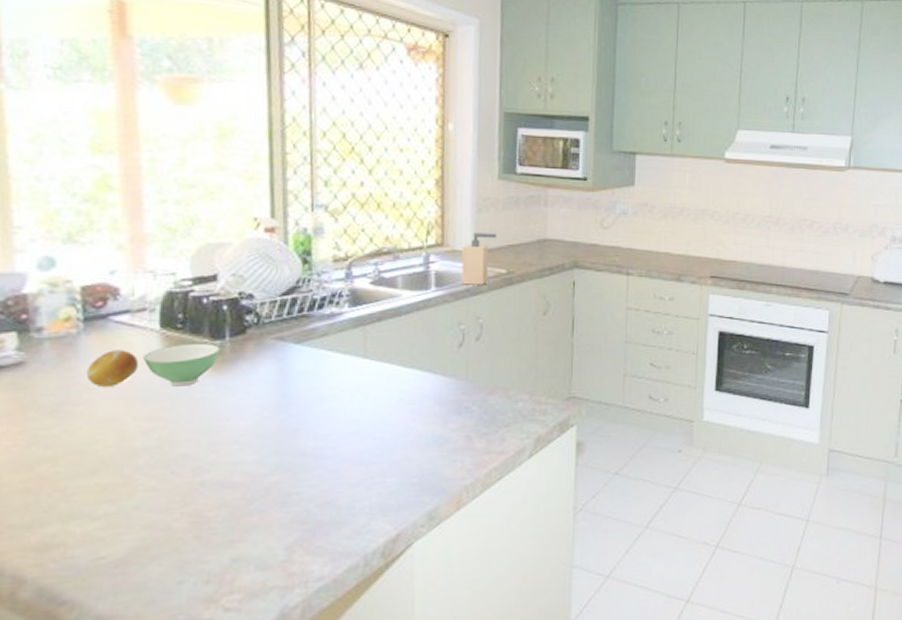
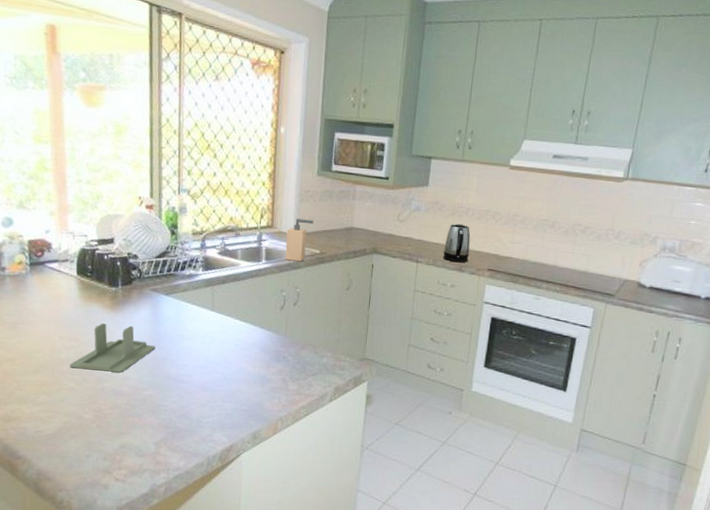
fruit: present [85,350,139,388] -> none [31,288,64,314]
bowl: present [143,343,221,387] -> none [66,287,116,319]
napkin holder: none [148,390,283,459] -> present [69,323,155,373]
kettle: none [658,226,688,272] -> present [443,223,471,263]

